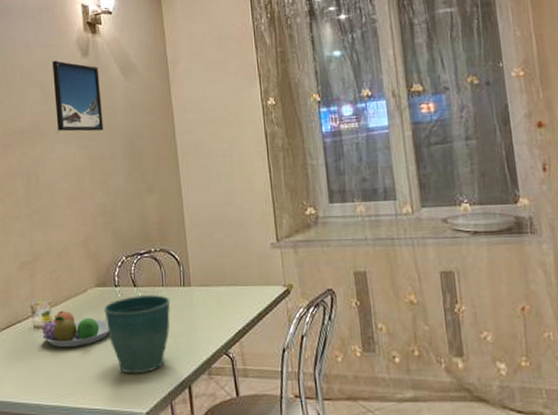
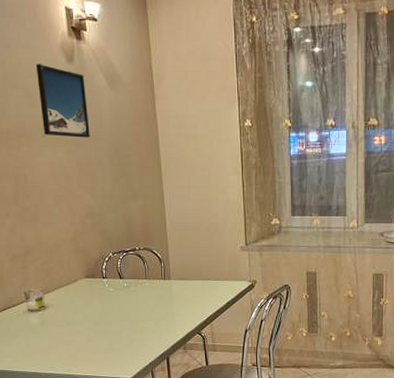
fruit bowl: present [41,310,109,348] -> none [35,297,98,328]
flower pot: present [104,294,171,374] -> none [93,285,153,349]

